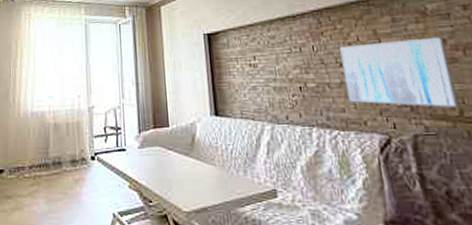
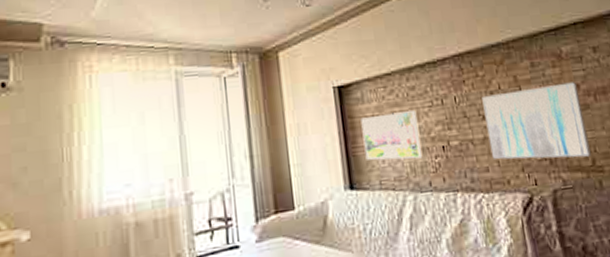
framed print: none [226,56,281,96] -> present [360,110,423,161]

